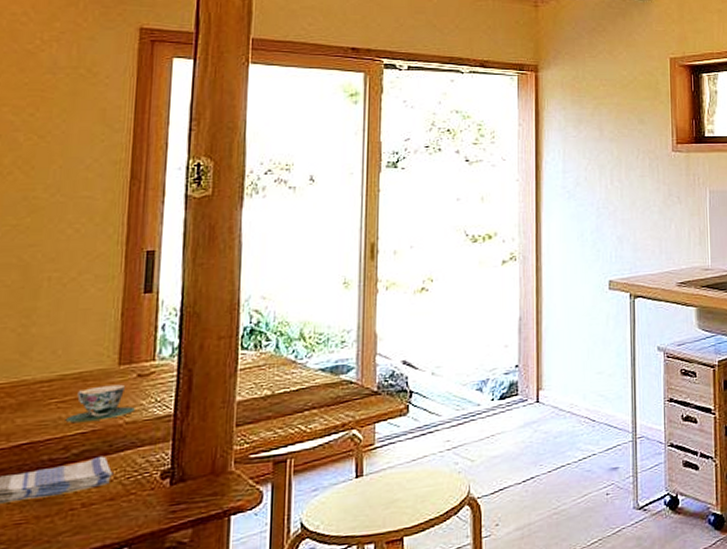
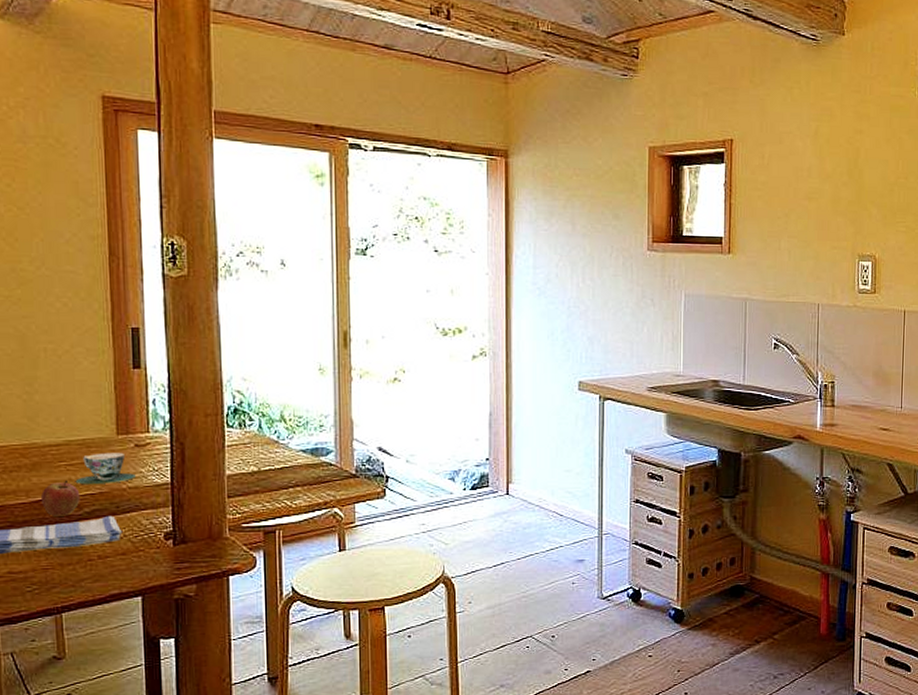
fruit: none [22,418,69,462] -> present [40,480,80,516]

